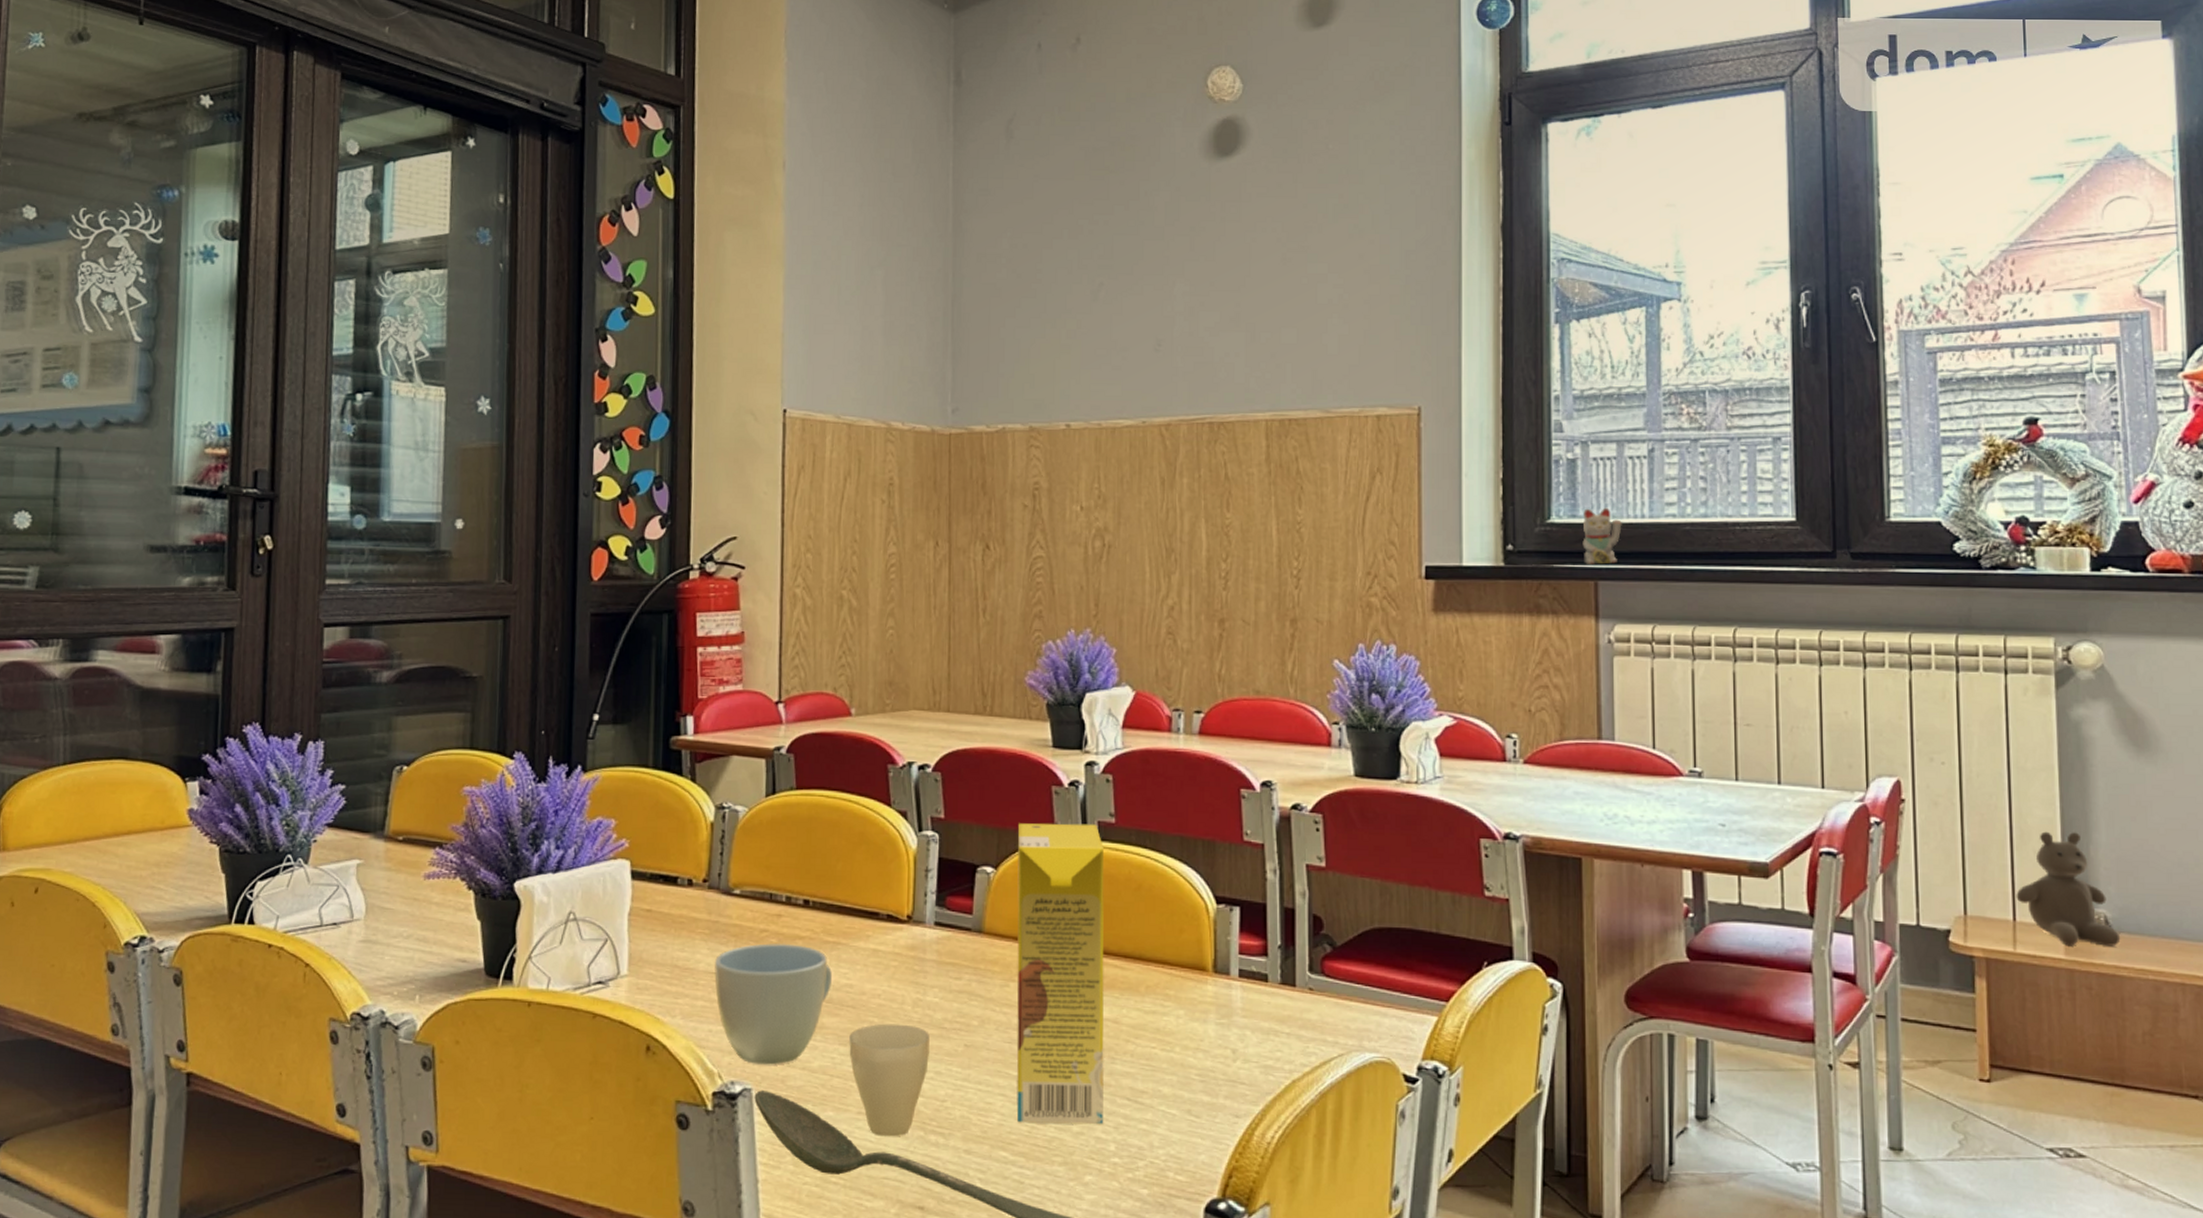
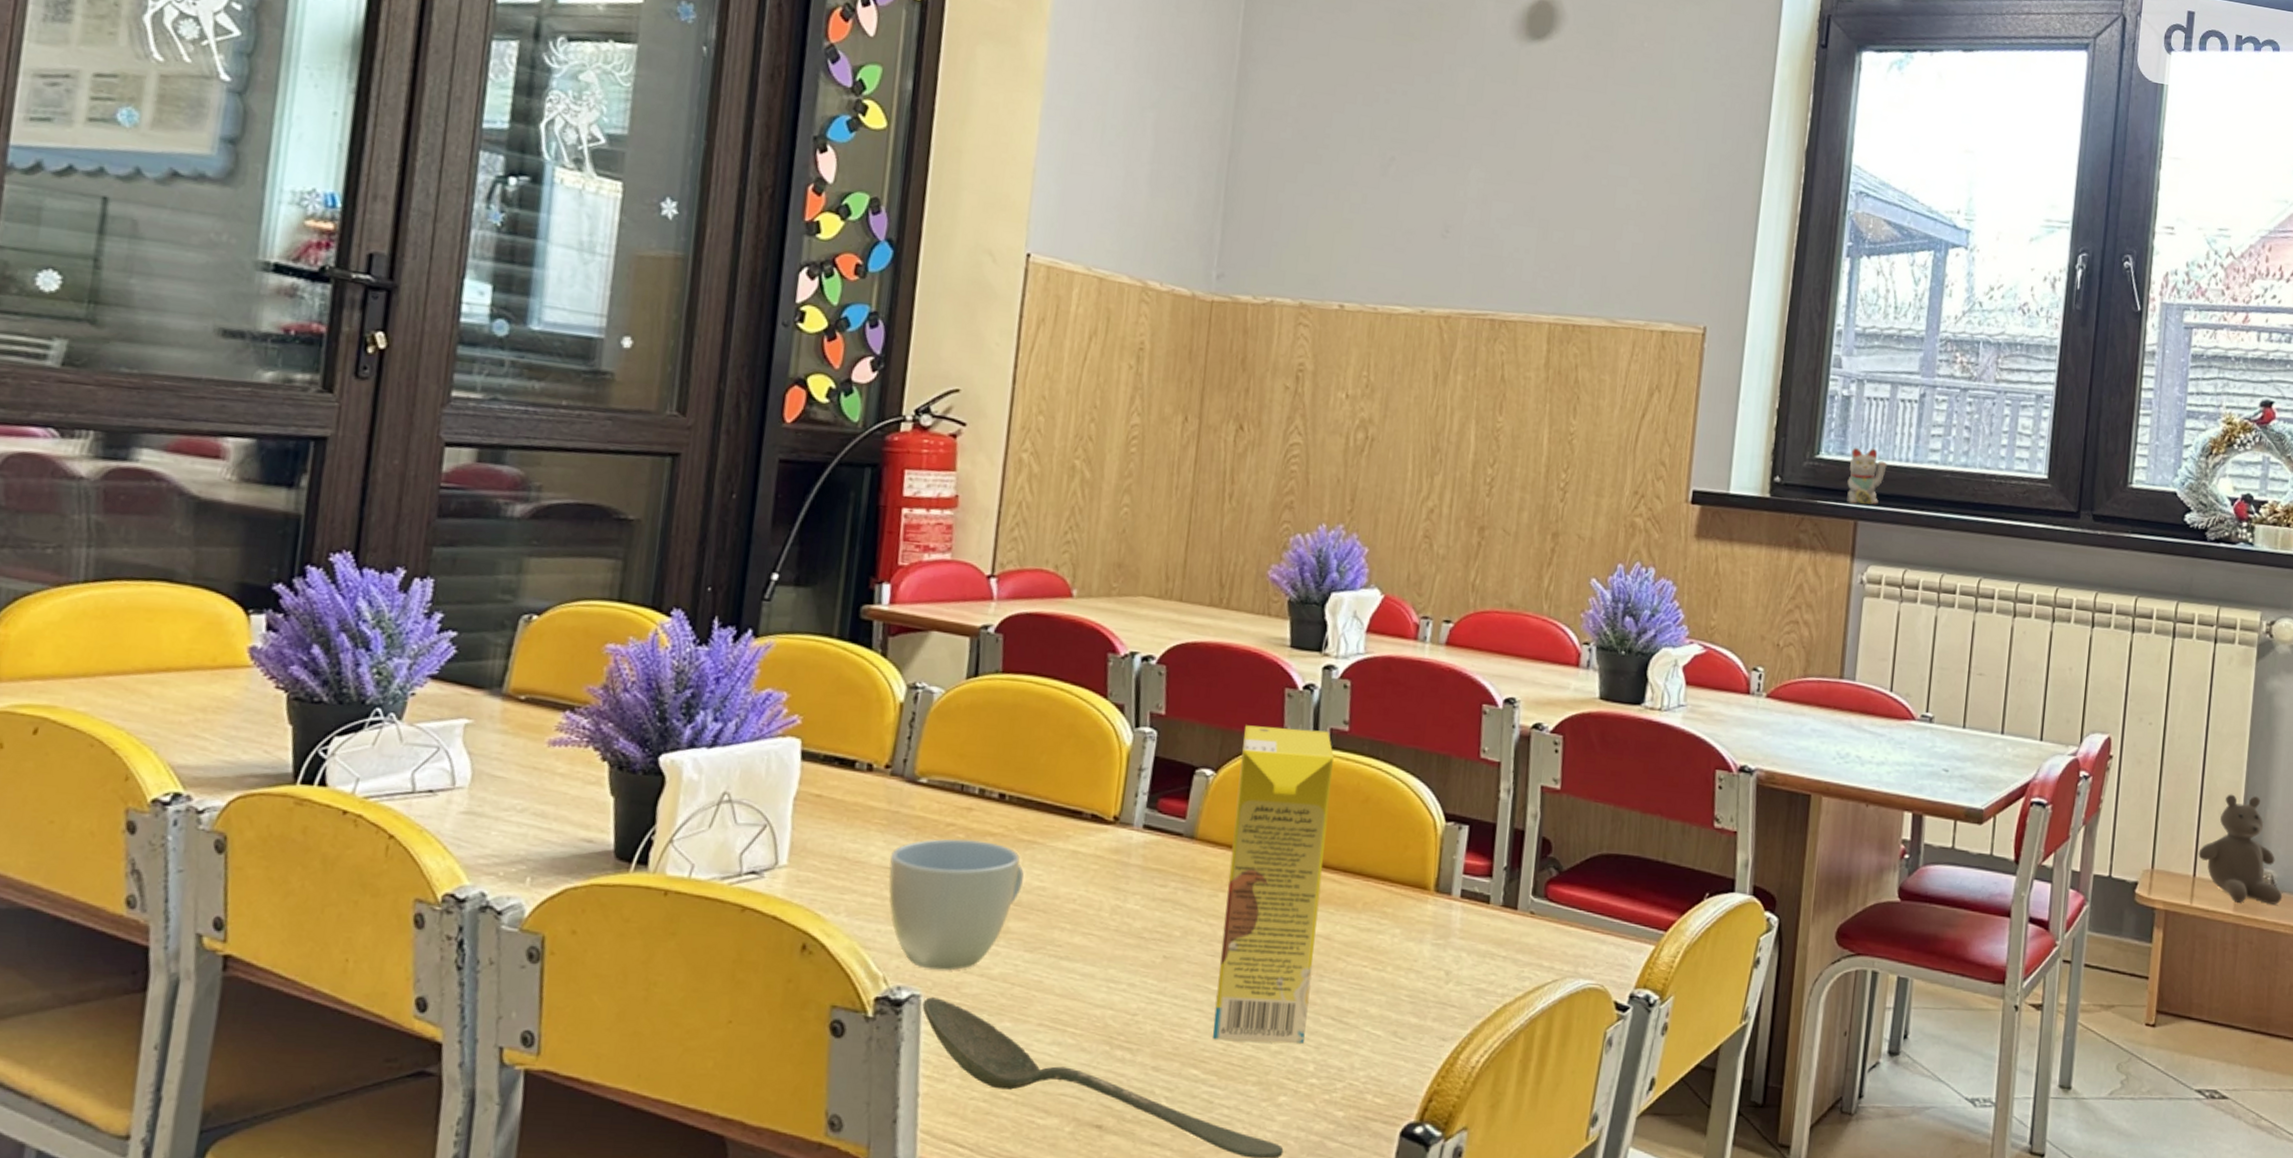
cup: present [849,1023,930,1137] -> none [1034,930,1126,1051]

